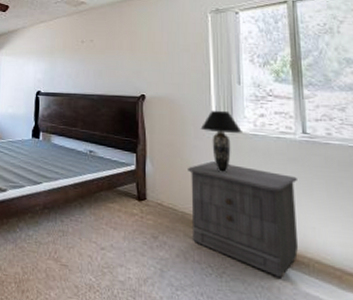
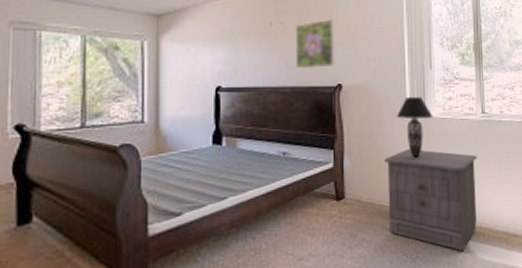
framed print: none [102,37,139,80] -> present [295,19,335,69]

